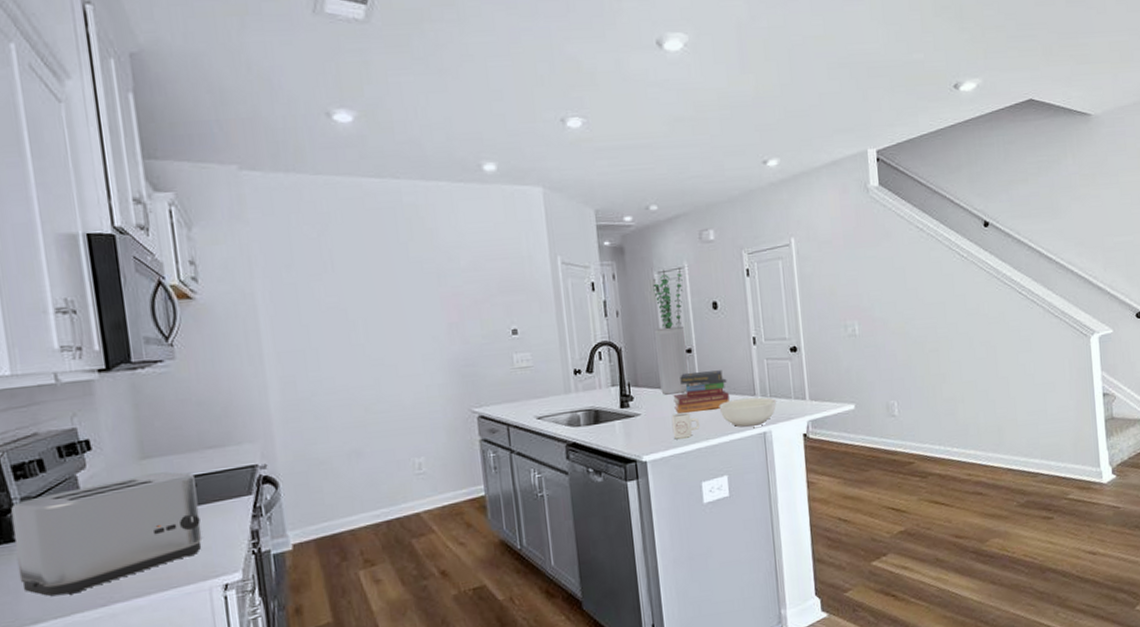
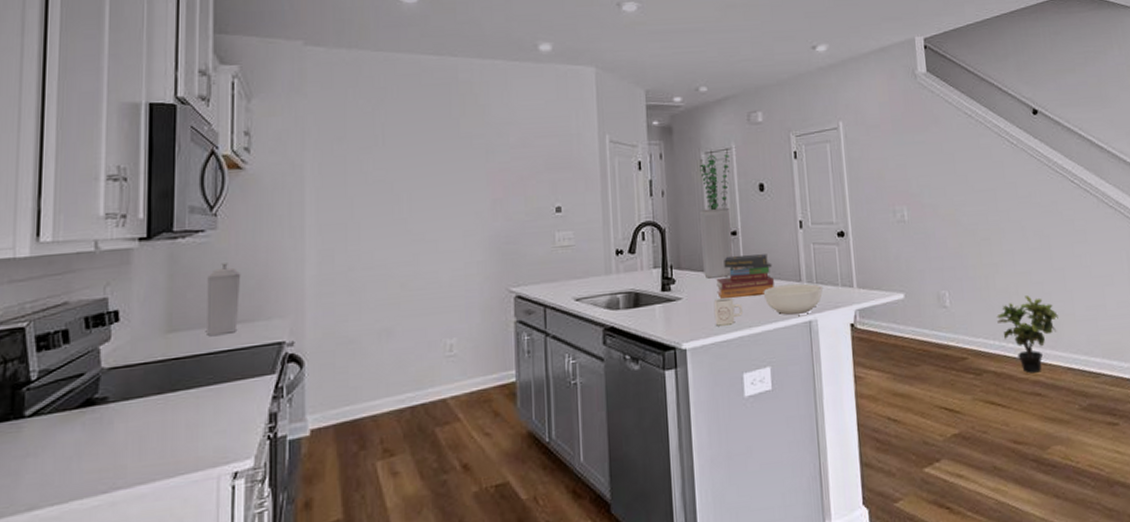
toaster: present [11,472,203,596] -> none [22,347,222,480]
canister: none [172,391,209,462] -> present [207,263,241,337]
potted plant: none [943,403,1001,475] -> present [997,296,1058,373]

